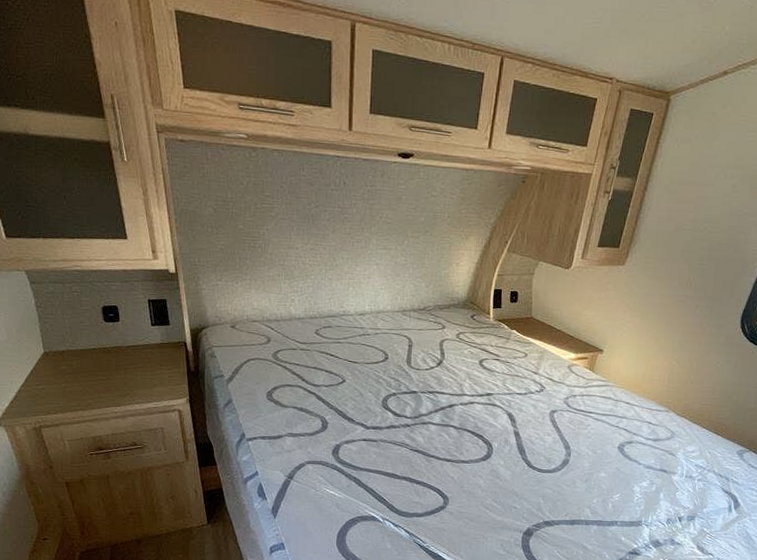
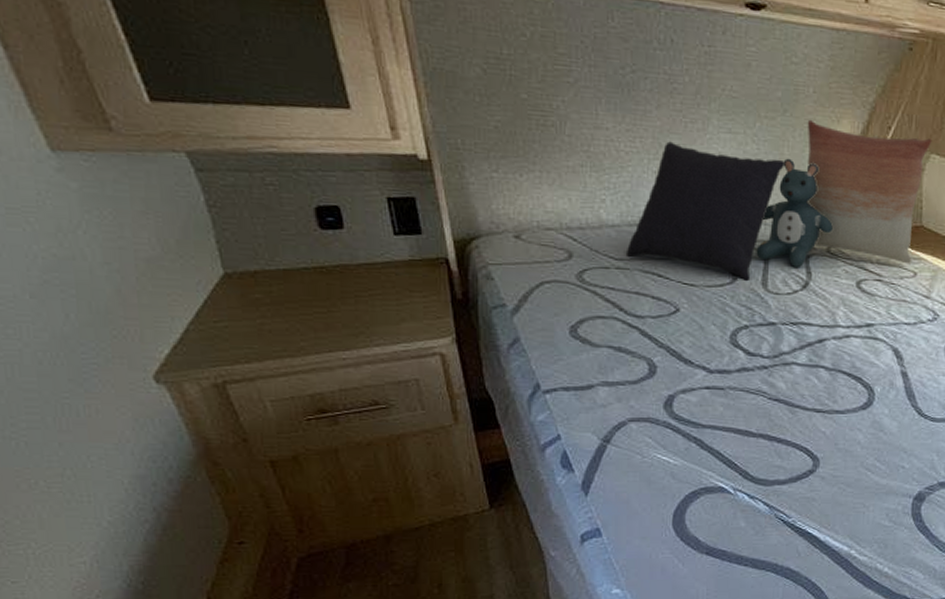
cushion: none [309,256,426,360] -> present [627,141,786,282]
stuffed animal: none [403,267,461,349] -> present [756,158,833,267]
pillow: none [441,237,540,347] -> present [806,119,932,264]

